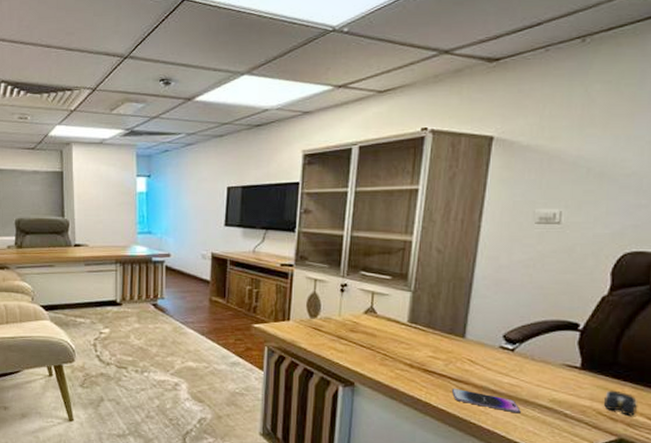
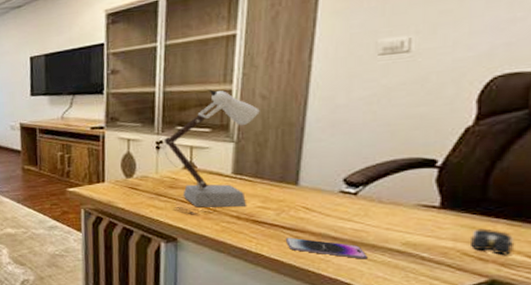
desk lamp: none [348,237,435,361] -> present [163,88,260,215]

